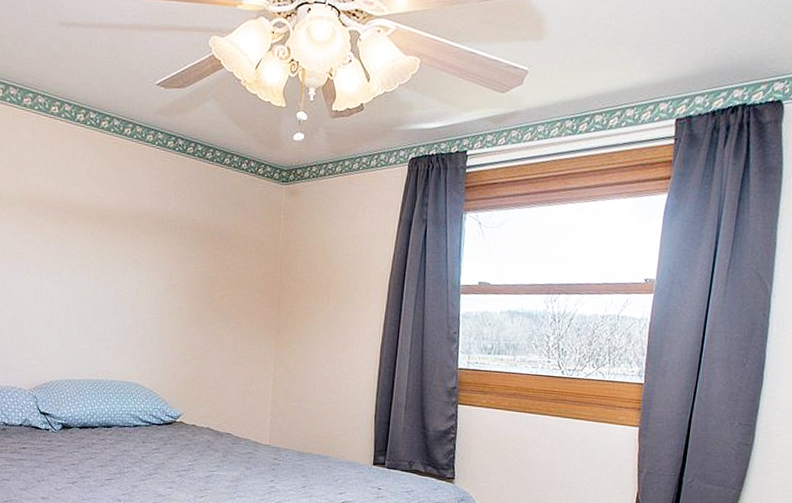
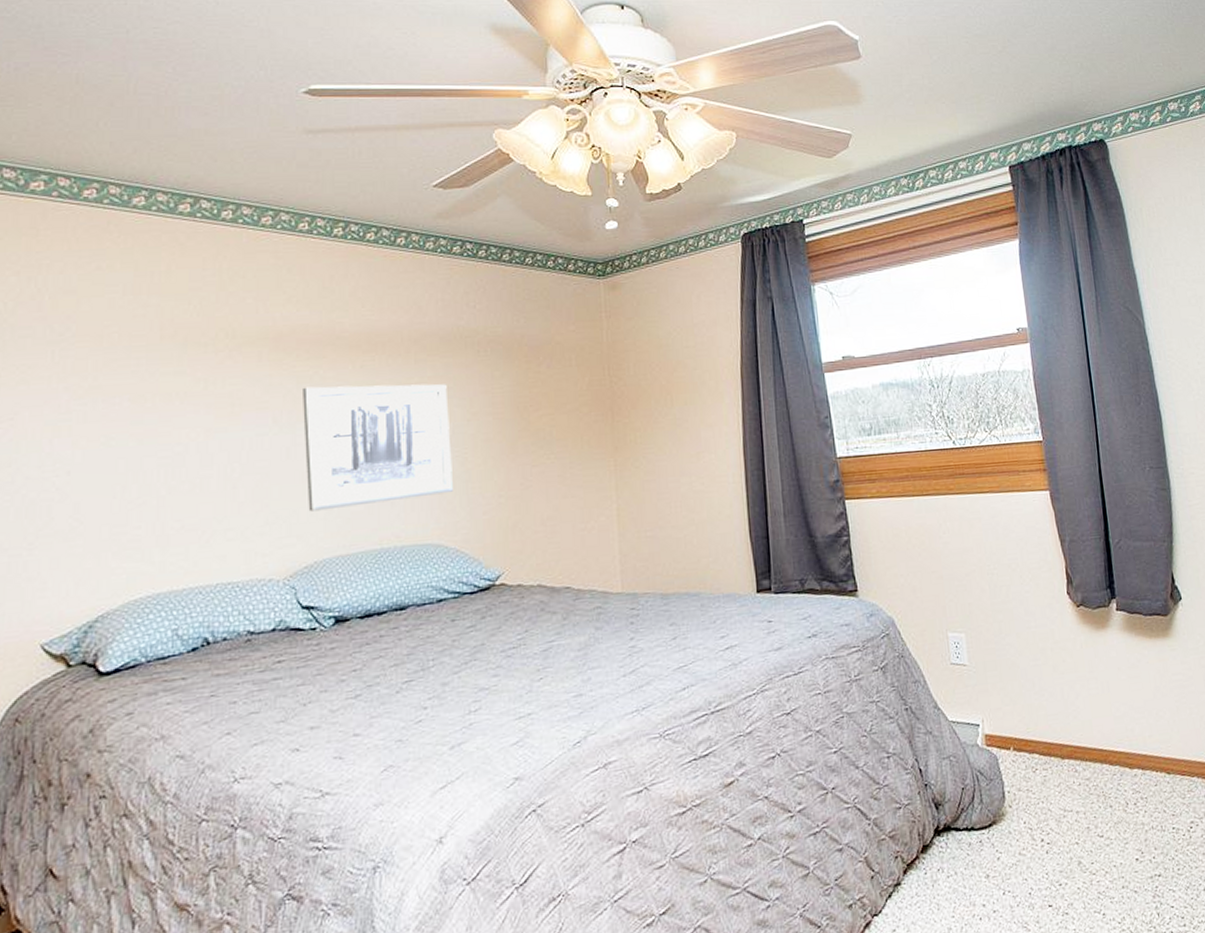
wall art: none [47,245,154,346] -> present [303,384,453,512]

